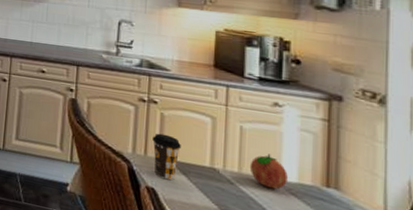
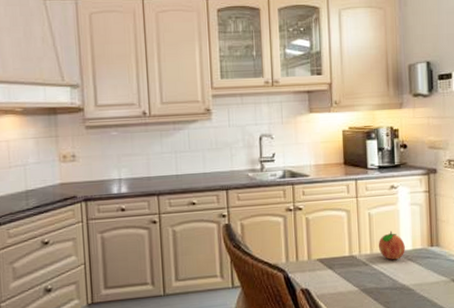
coffee cup: present [152,133,181,181] -> none [301,236,325,278]

